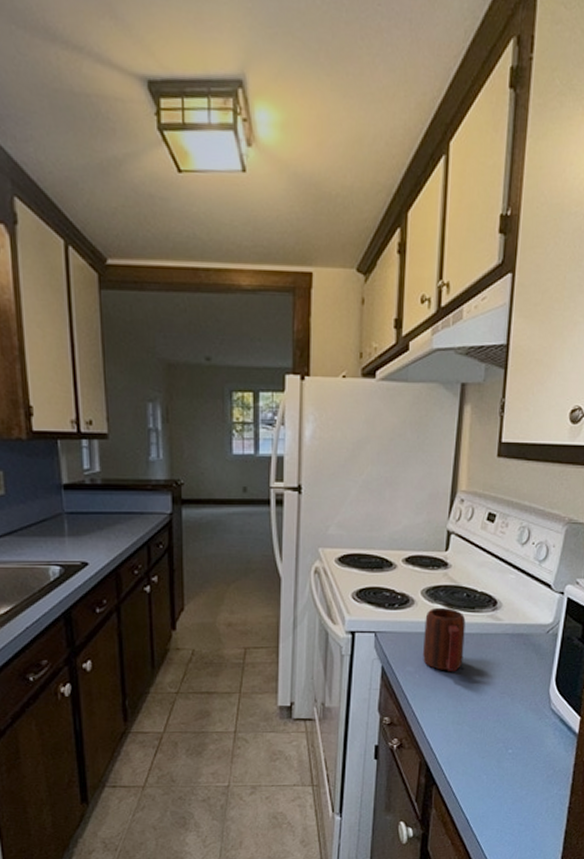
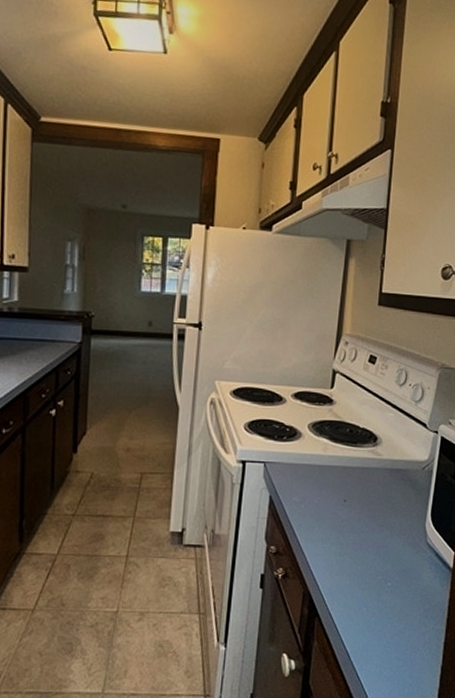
mug: present [423,607,466,671] -> none [308,441,349,503]

